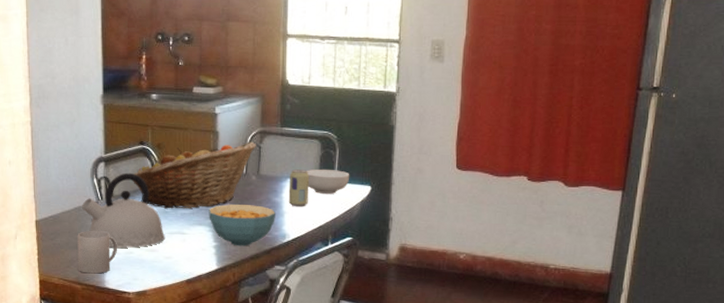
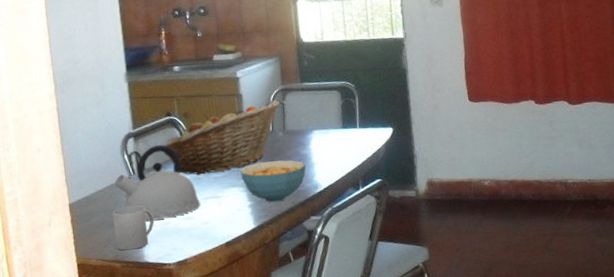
beverage can: present [288,169,310,207] -> none [314,120,335,157]
cereal bowl: present [306,169,349,194] -> none [330,116,371,141]

